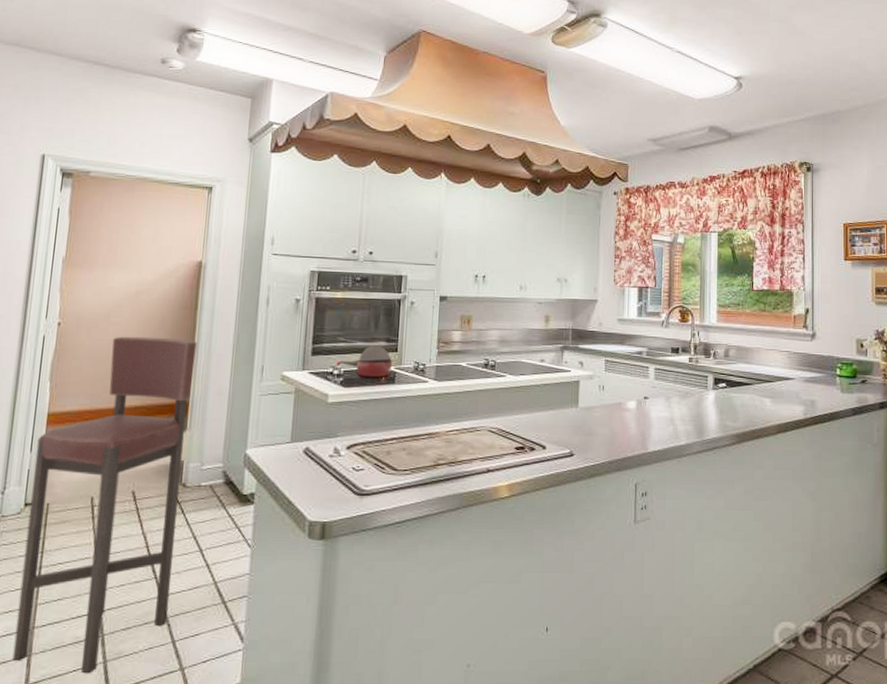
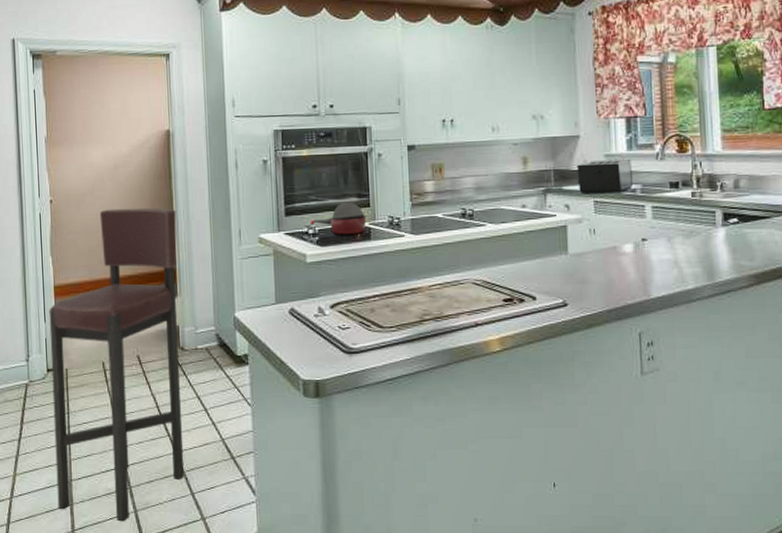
toaster: none [592,324,640,354] -> present [576,159,632,194]

